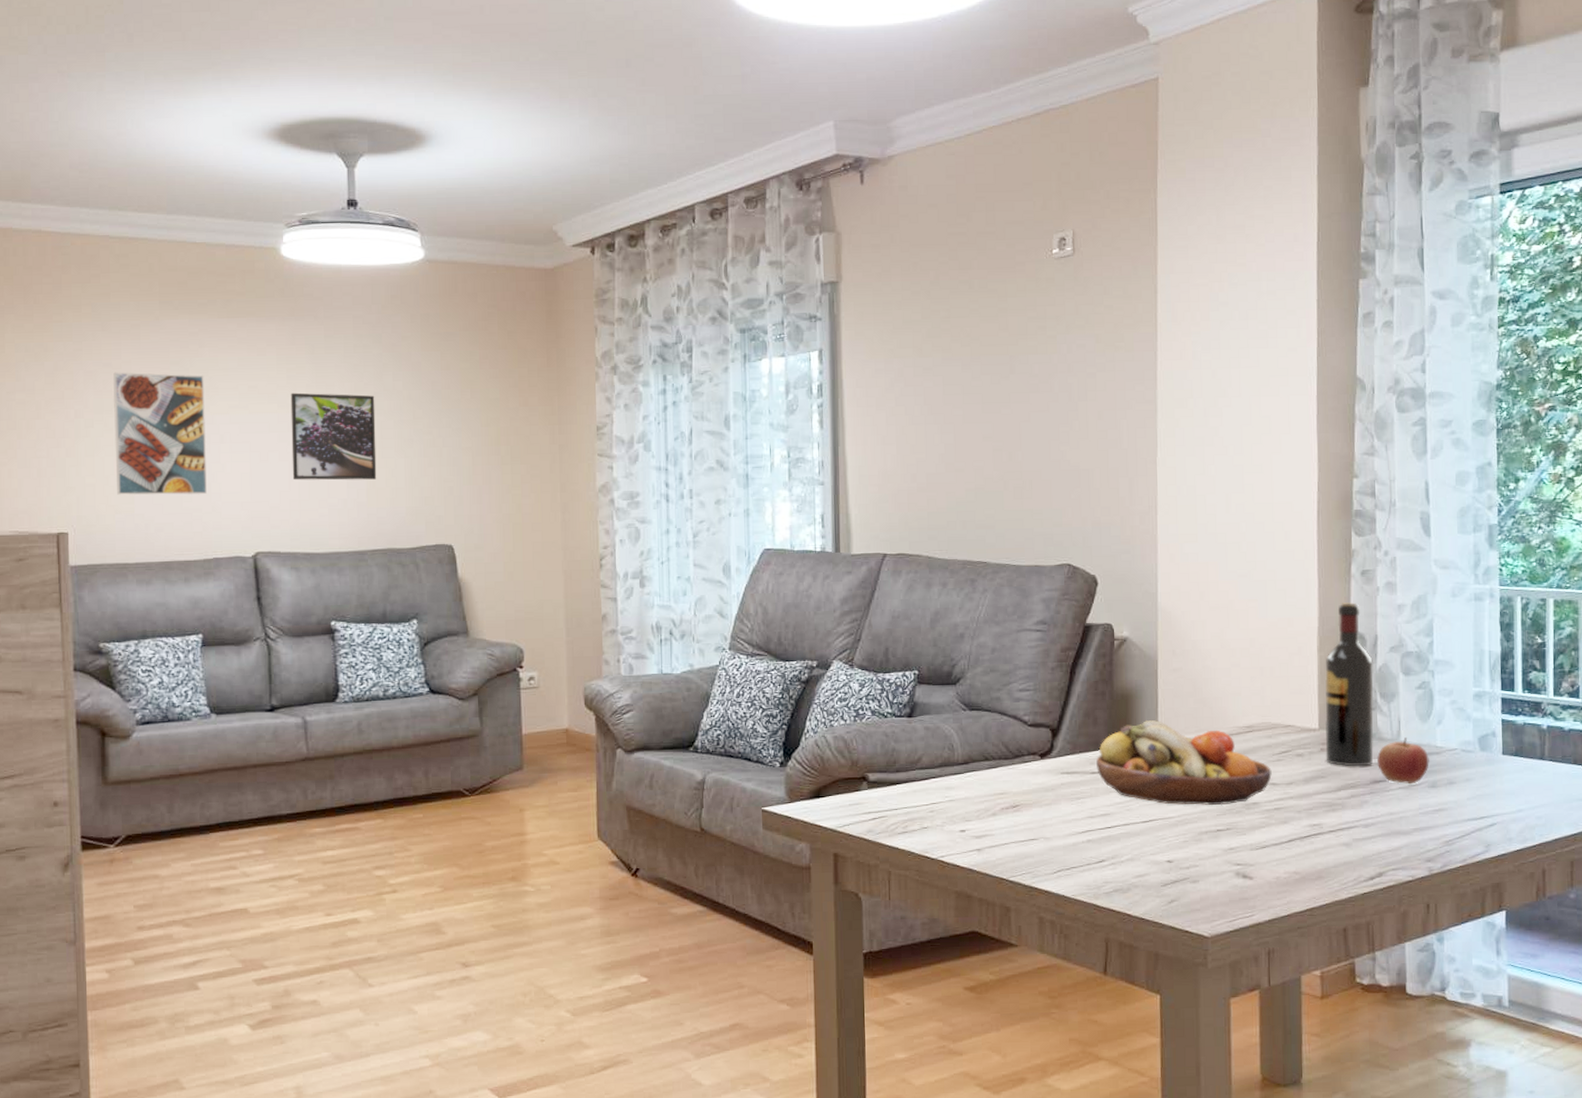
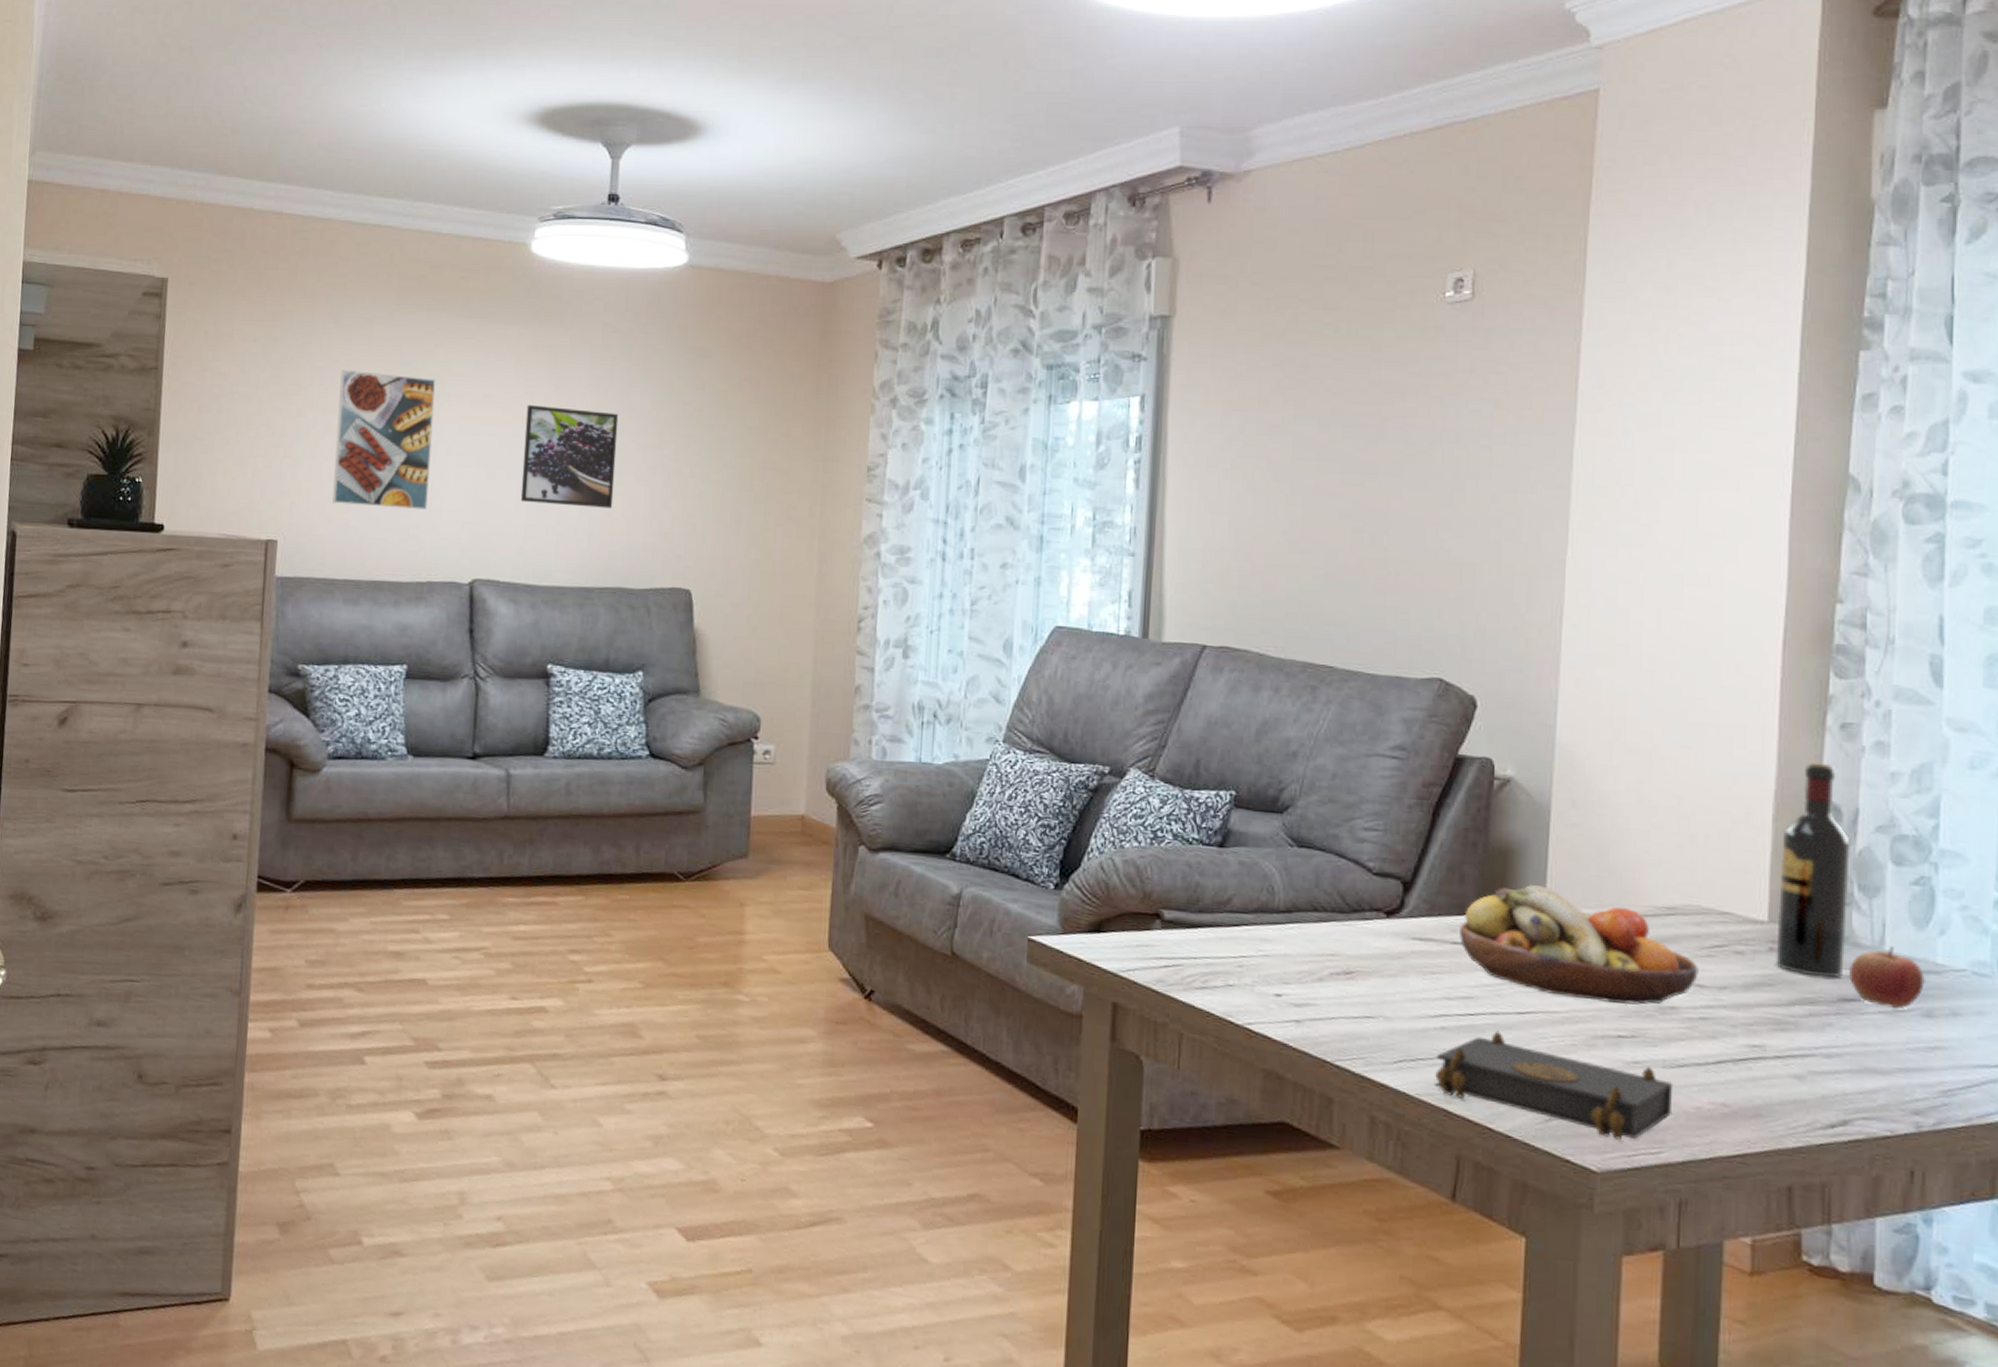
book: none [1085,837,1260,910] -> present [1435,1030,1674,1140]

